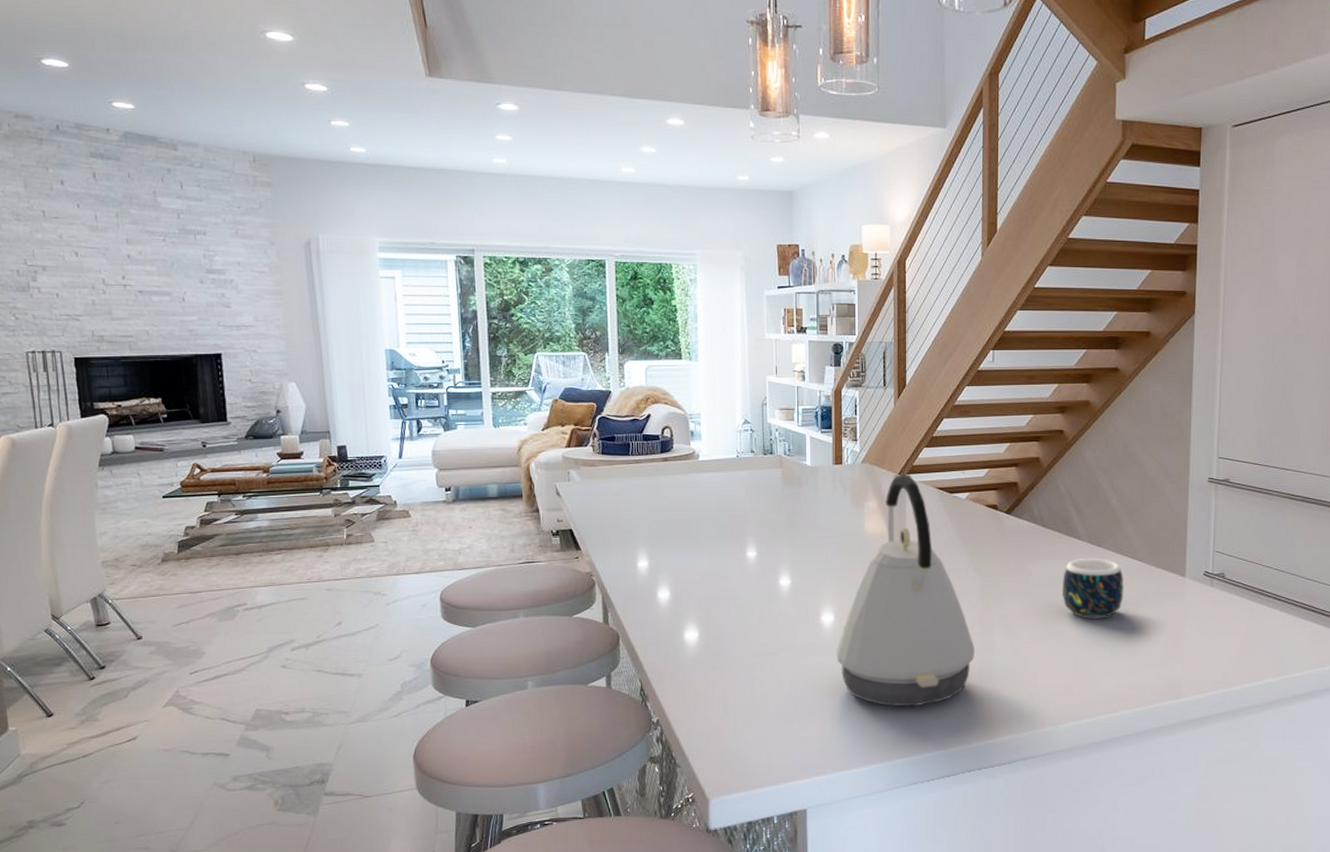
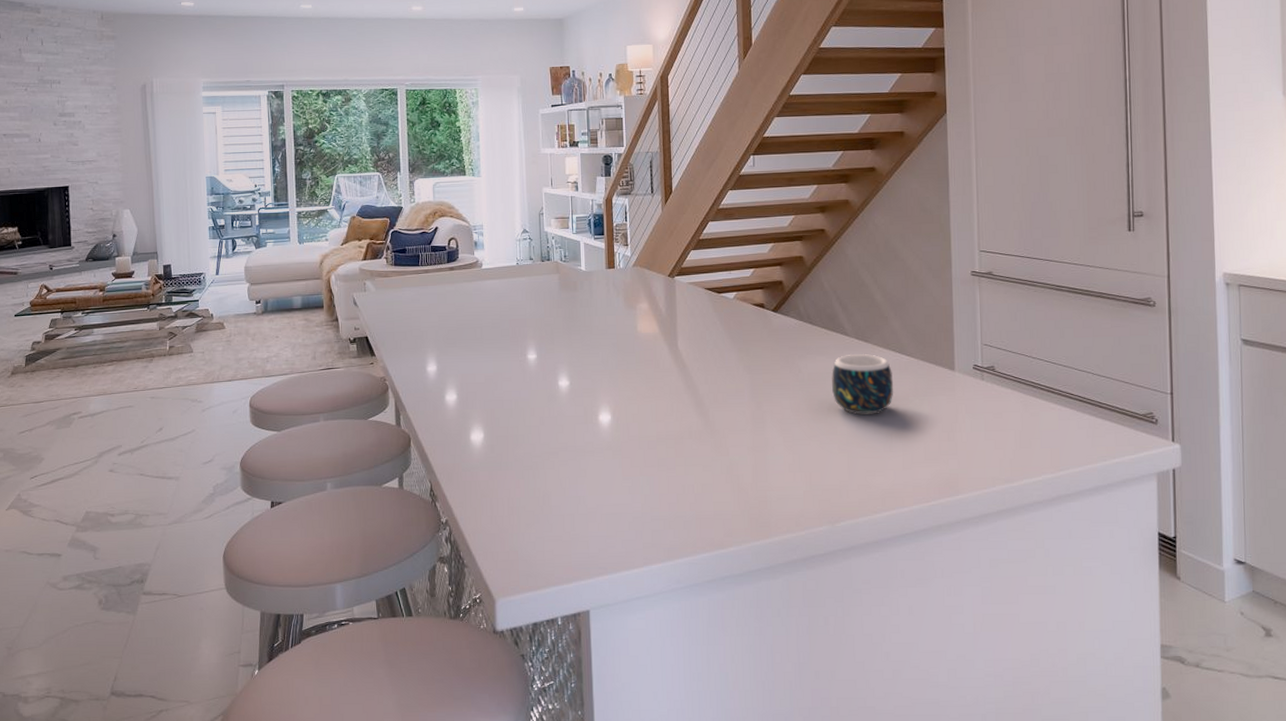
kettle: present [836,474,974,707] -> none [614,275,748,506]

